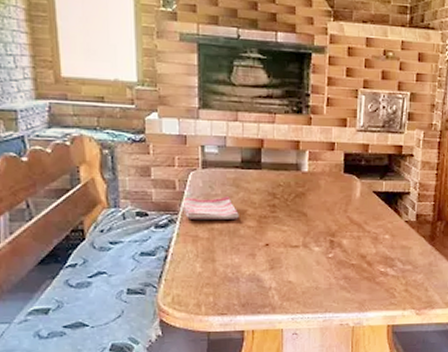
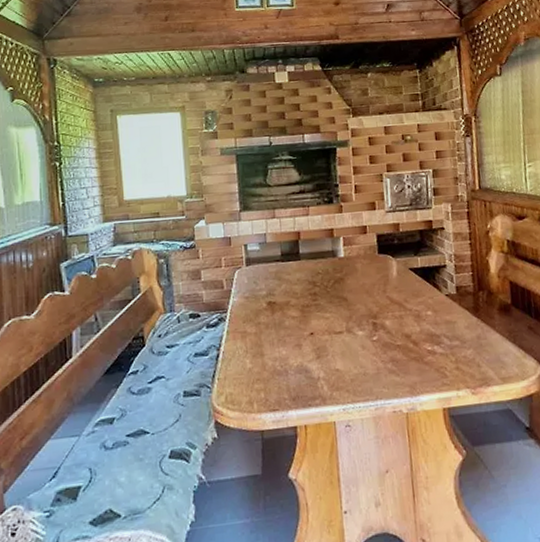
dish towel: present [183,196,239,221] -> none [231,290,283,316]

